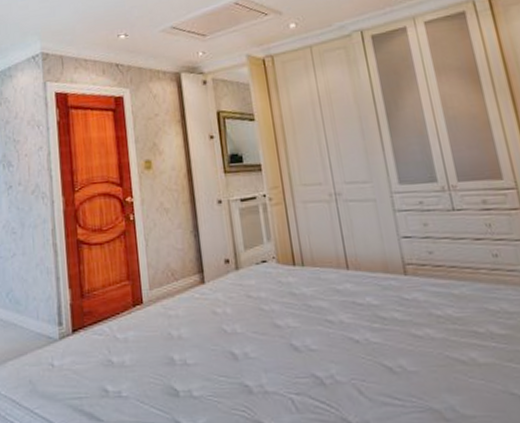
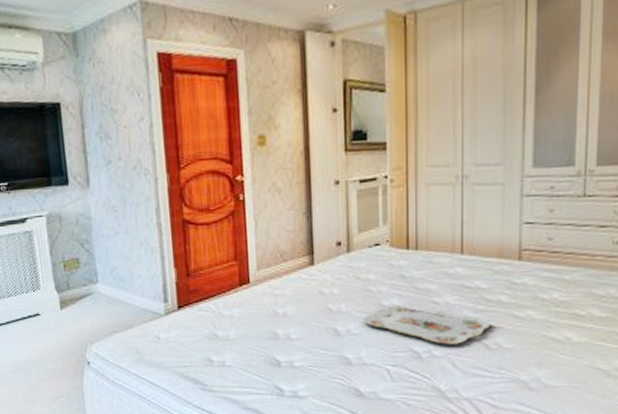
serving tray: none [259,322,390,368] -> present [363,303,491,345]

